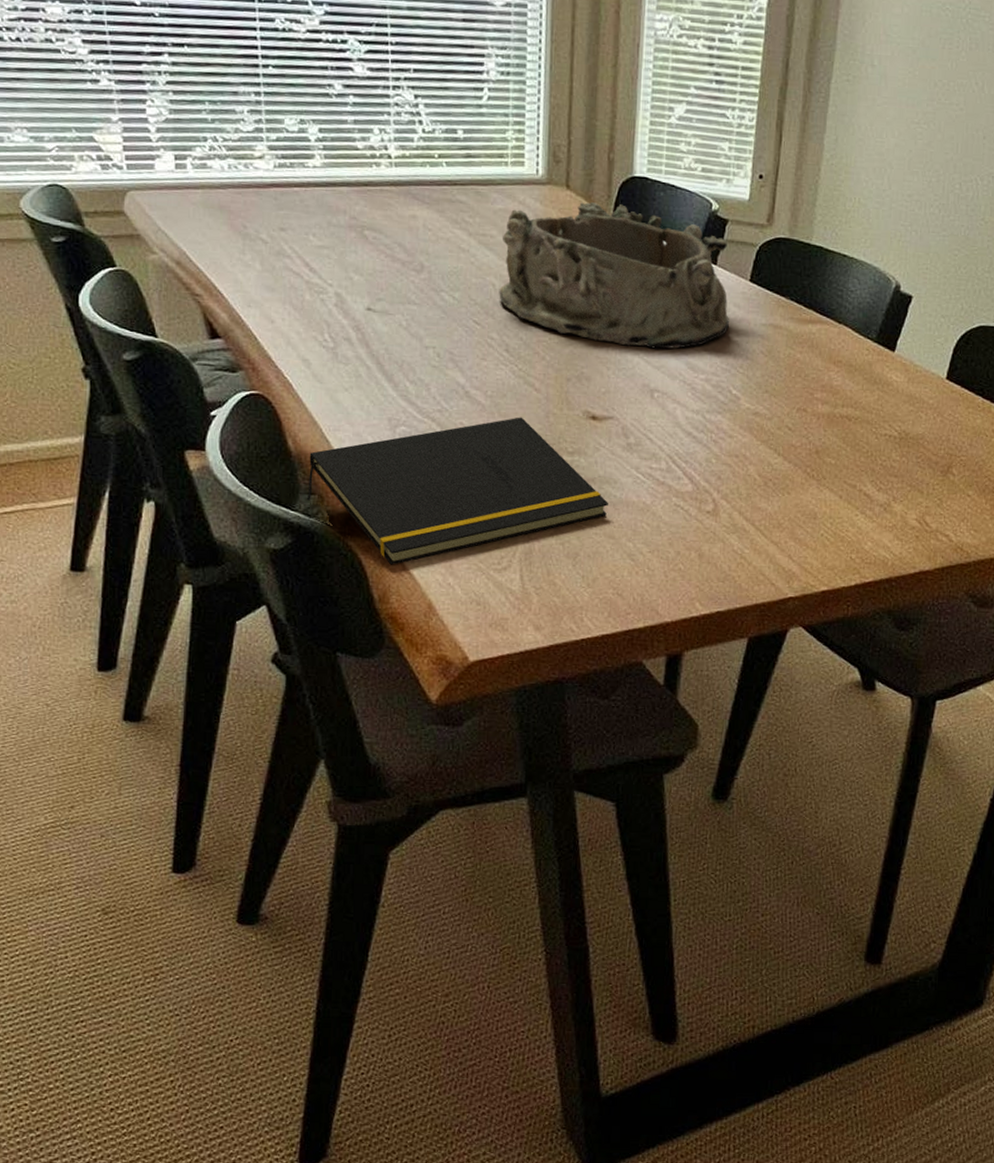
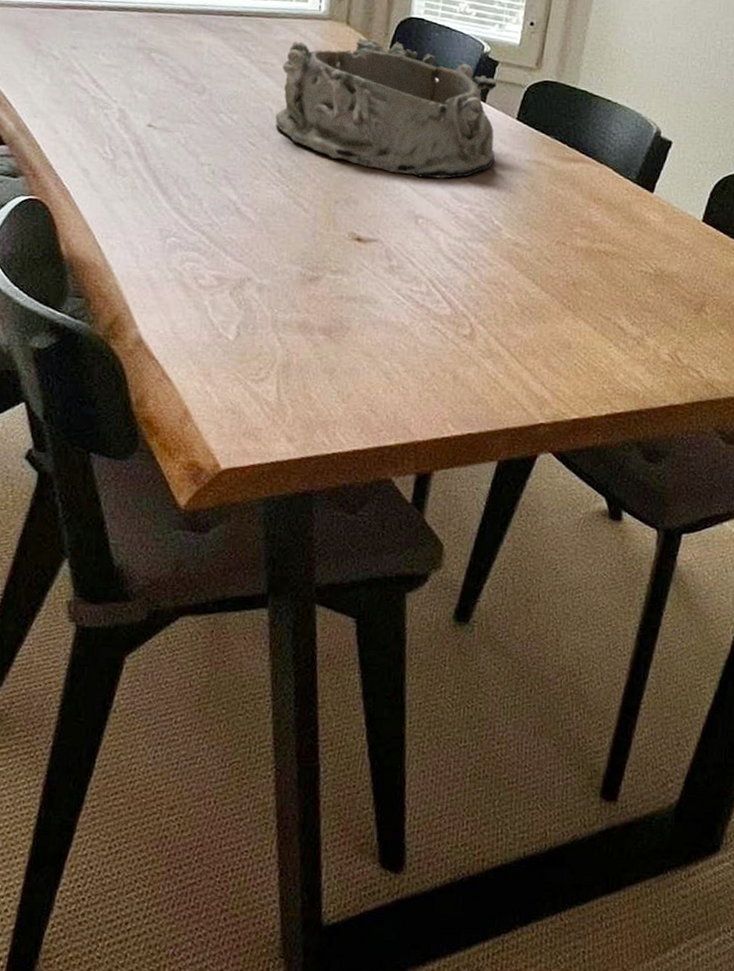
notepad: present [306,417,609,565] -> none [74,234,369,370]

